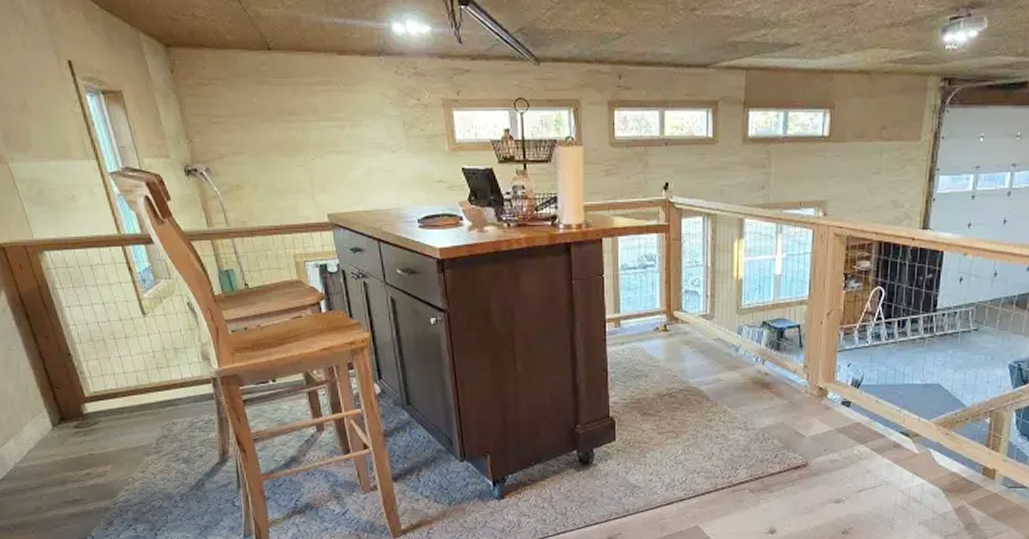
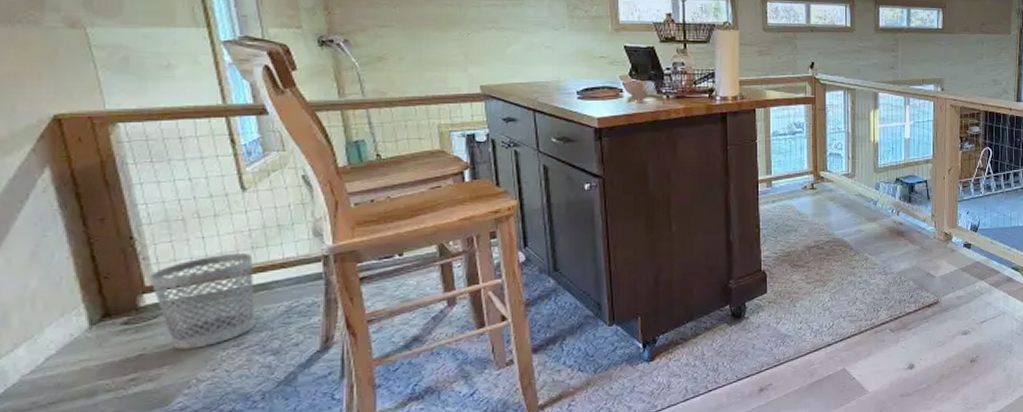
wastebasket: none [86,372,168,452] -> present [148,253,255,350]

